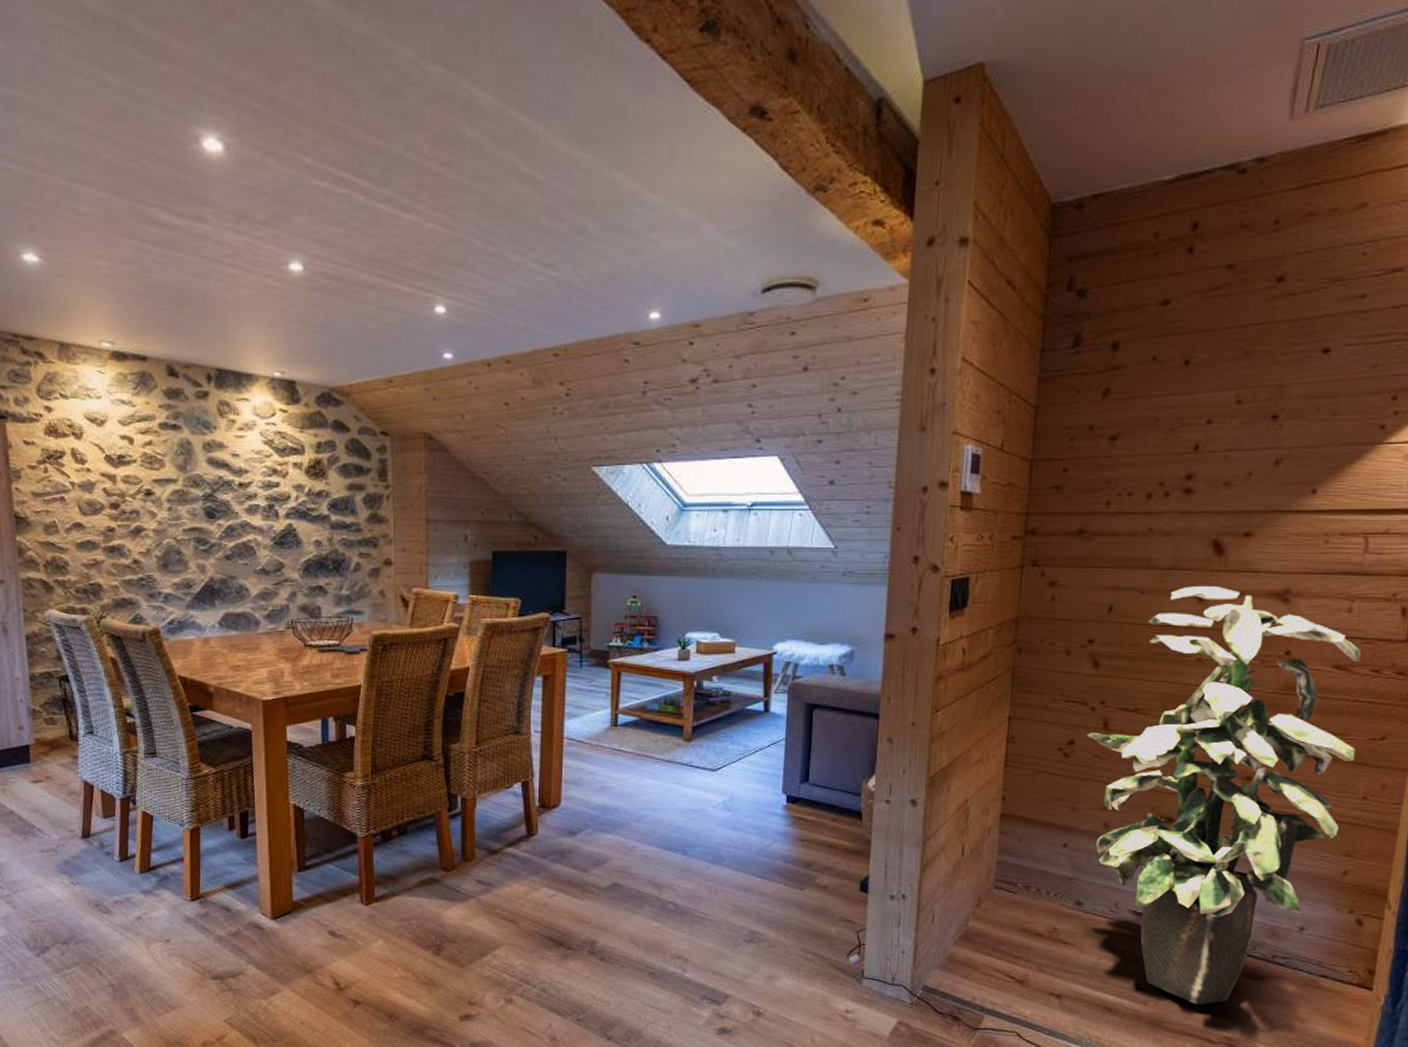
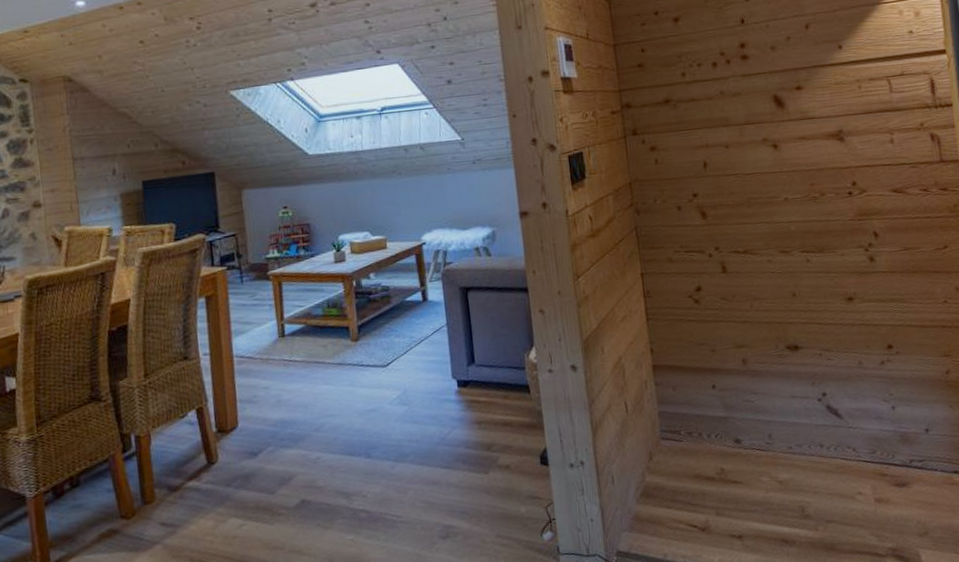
indoor plant: present [1086,586,1361,1004] -> none [710,134,933,521]

